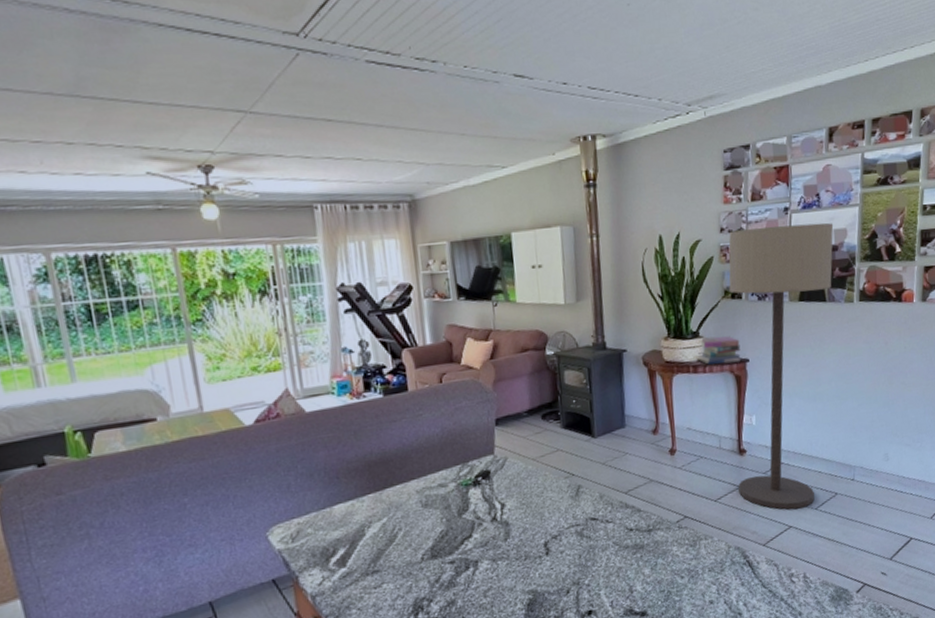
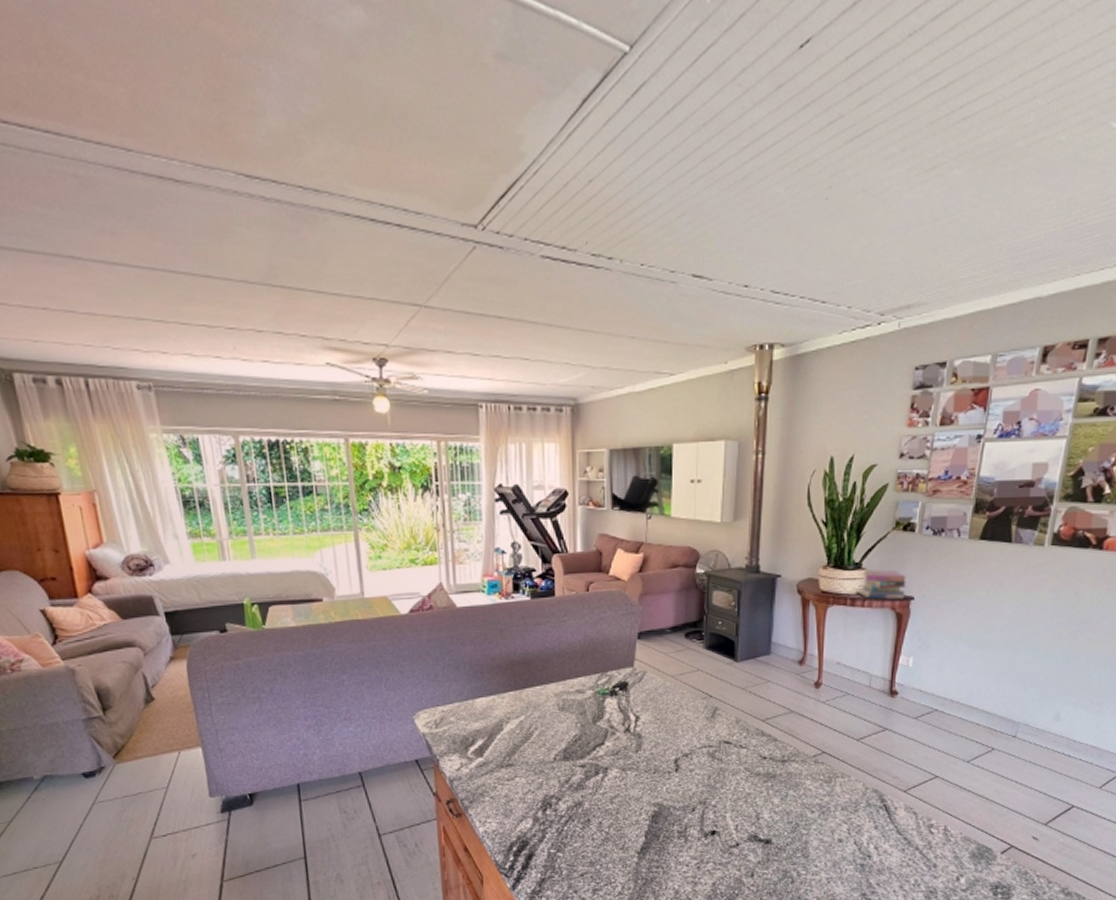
floor lamp: present [728,222,834,510] -> none [884,454,1033,760]

